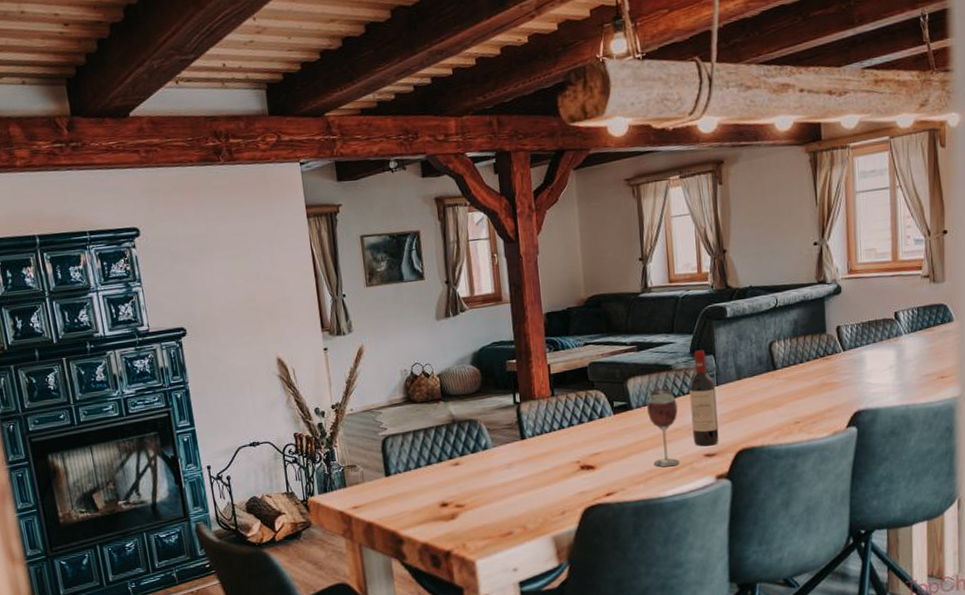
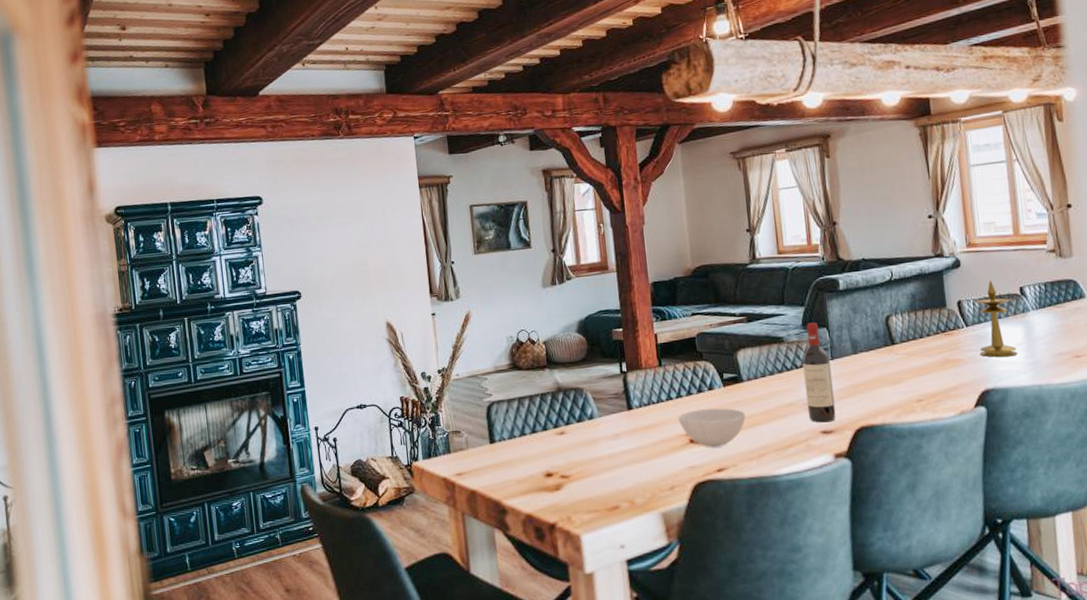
bowl: none [570,435,634,473] -> present [678,408,746,448]
wineglass: present [647,388,679,467] -> none [758,360,794,443]
candlestick: none [851,305,889,380] -> present [974,280,1018,358]

